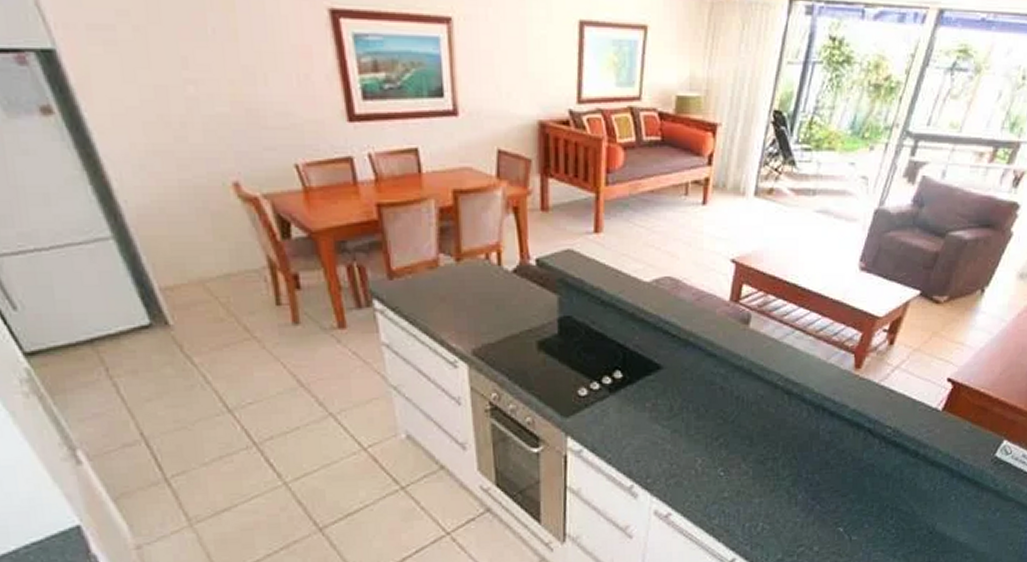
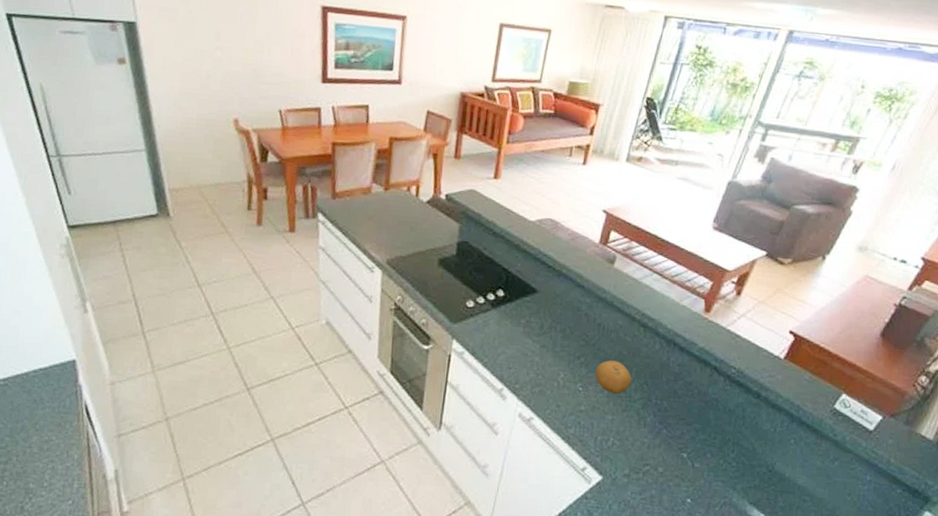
fruit: none [738,437,779,475] -> present [595,360,632,395]

